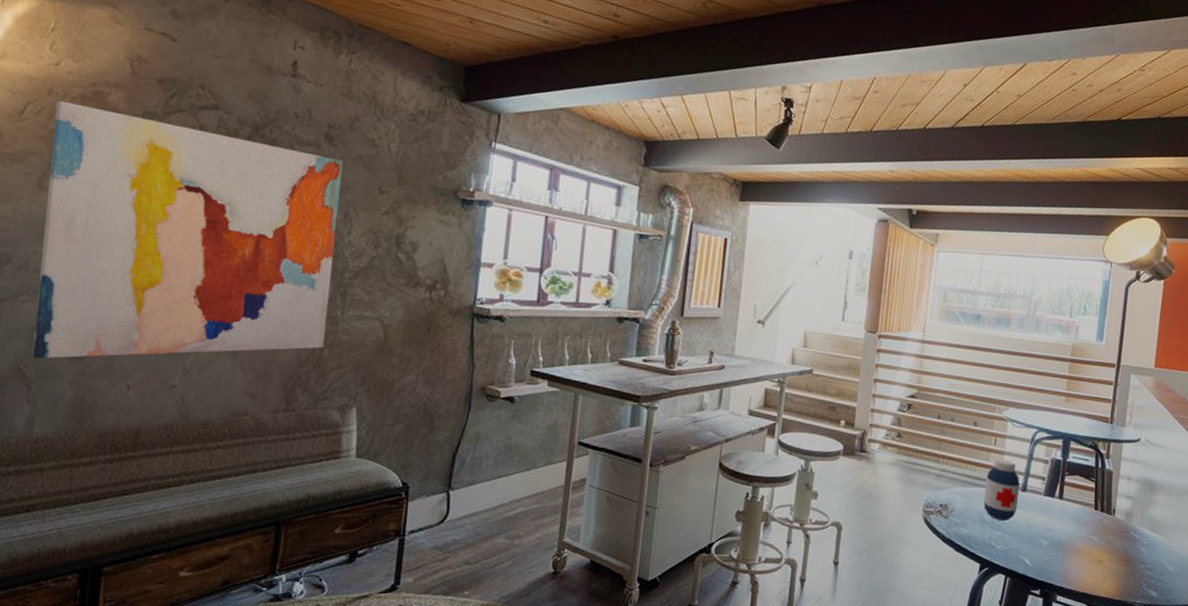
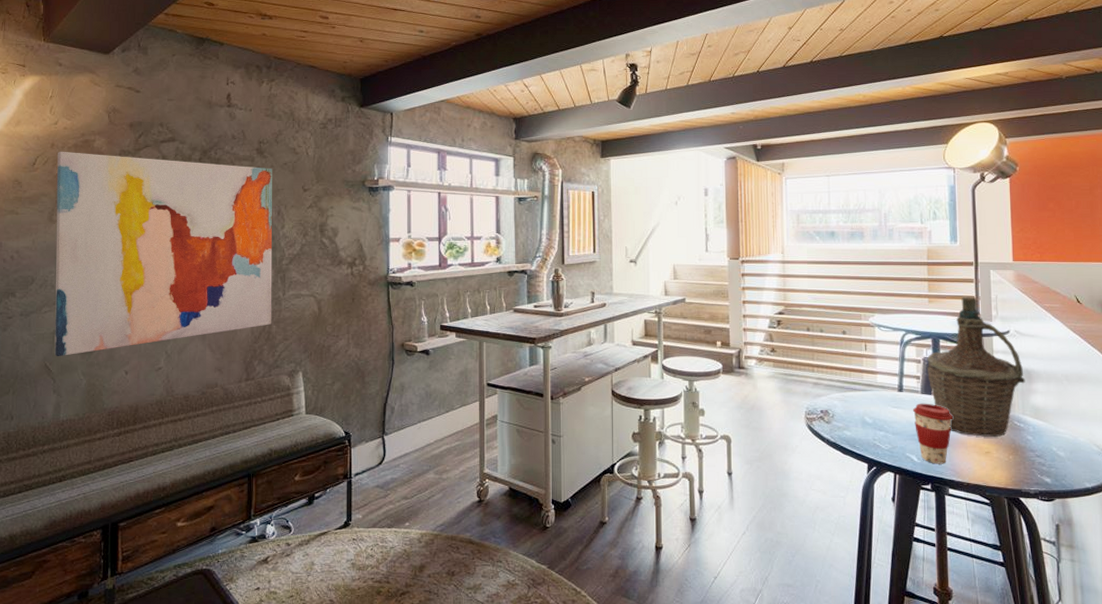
medicine bottle: present [983,458,1021,521] -> none [861,363,896,421]
coffee cup: none [1033,505,1072,570] -> present [912,403,953,464]
bottle: none [1053,398,1148,547] -> present [927,296,1025,438]

